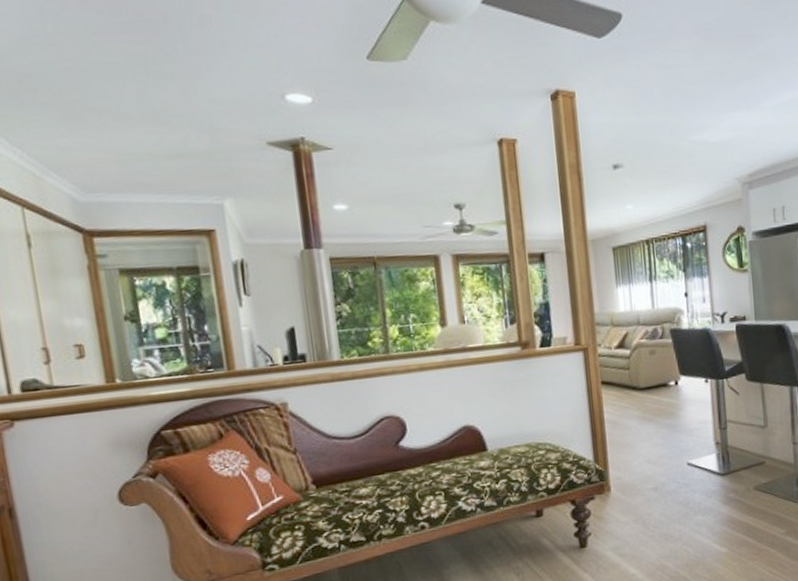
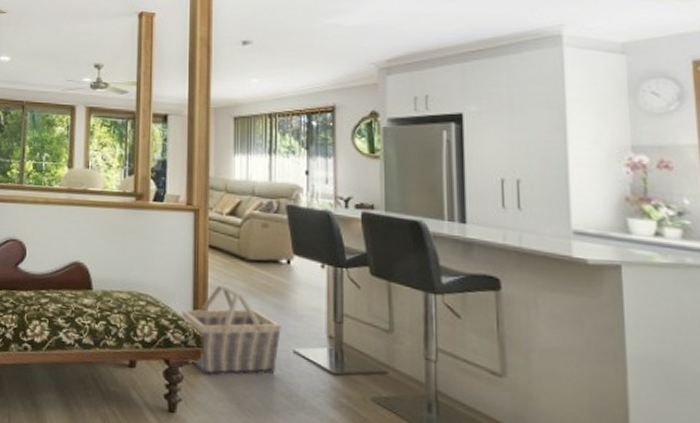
basket: none [582,416,675,506] -> present [182,284,281,377]

